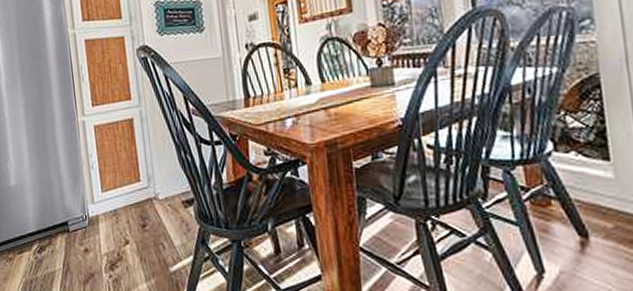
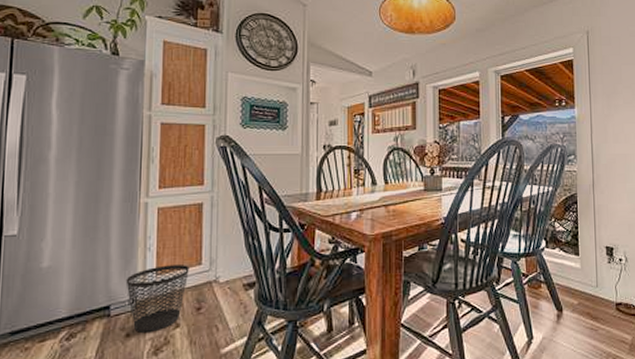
wastebasket: none [77,182,131,248] -> present [125,265,189,333]

